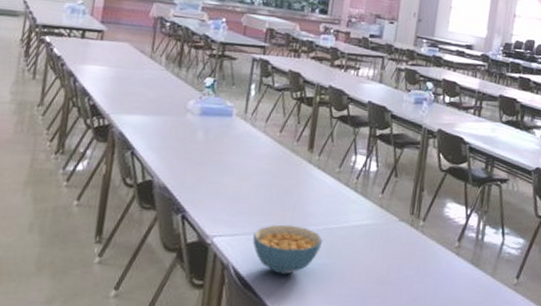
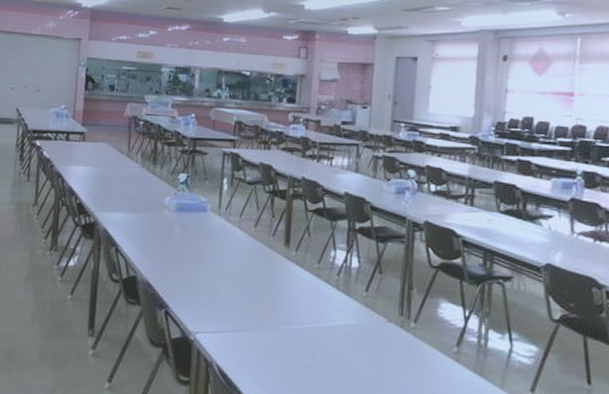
cereal bowl: present [253,224,323,275] -> none [235,322,306,375]

